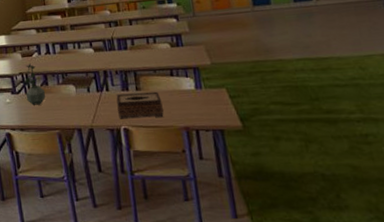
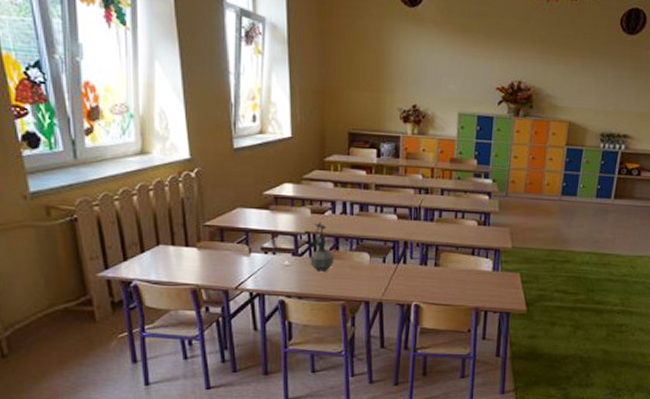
tissue box: present [116,91,164,119] -> none [412,268,458,297]

